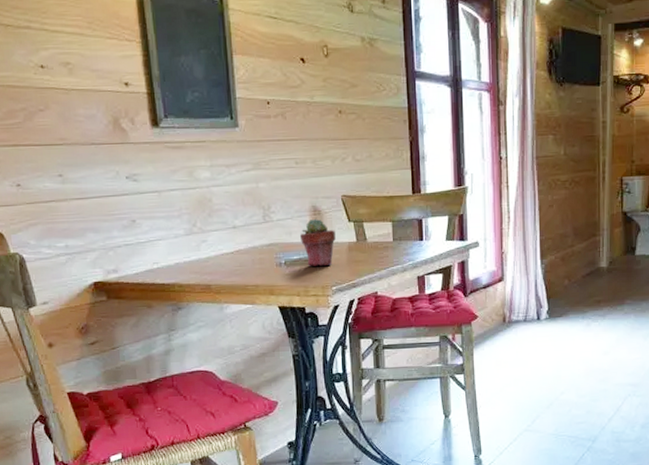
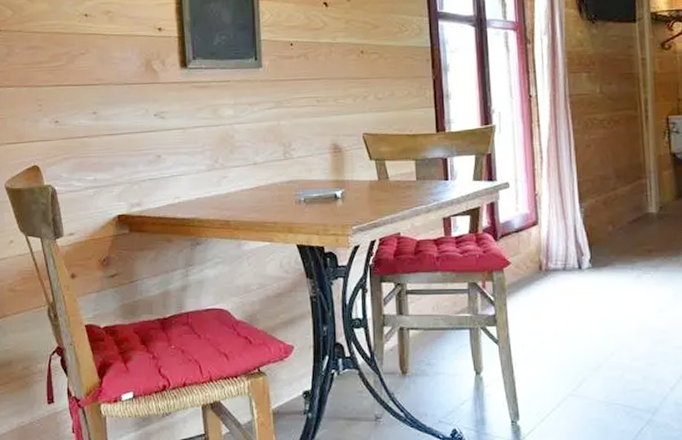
potted succulent: present [300,218,336,266] -> none [321,156,357,204]

